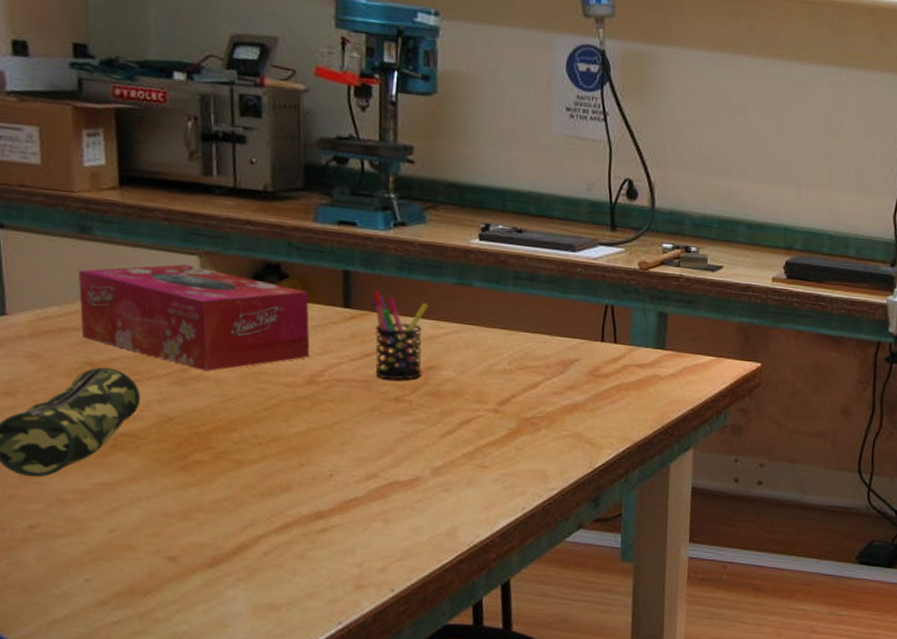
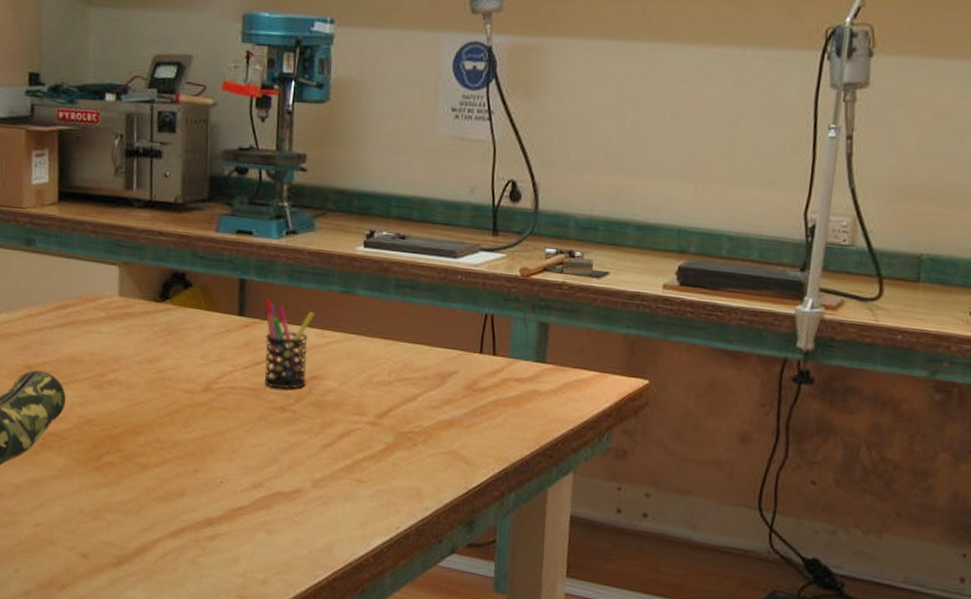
tissue box: present [78,264,310,371] -> none [22,274,209,376]

